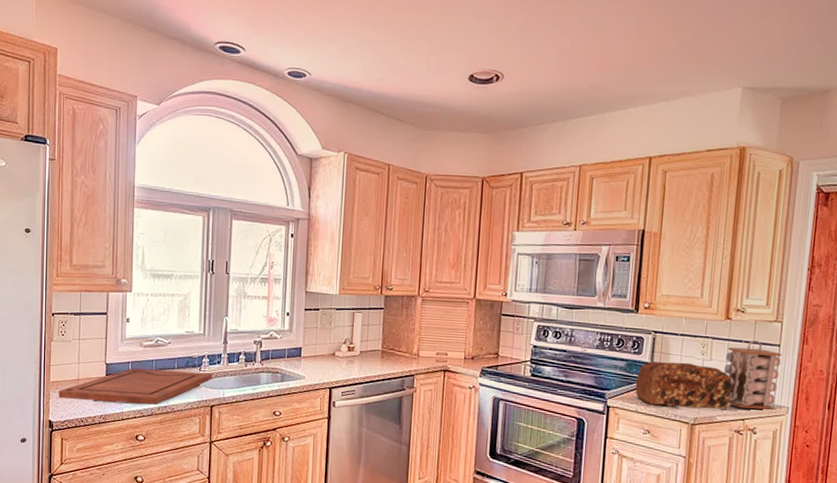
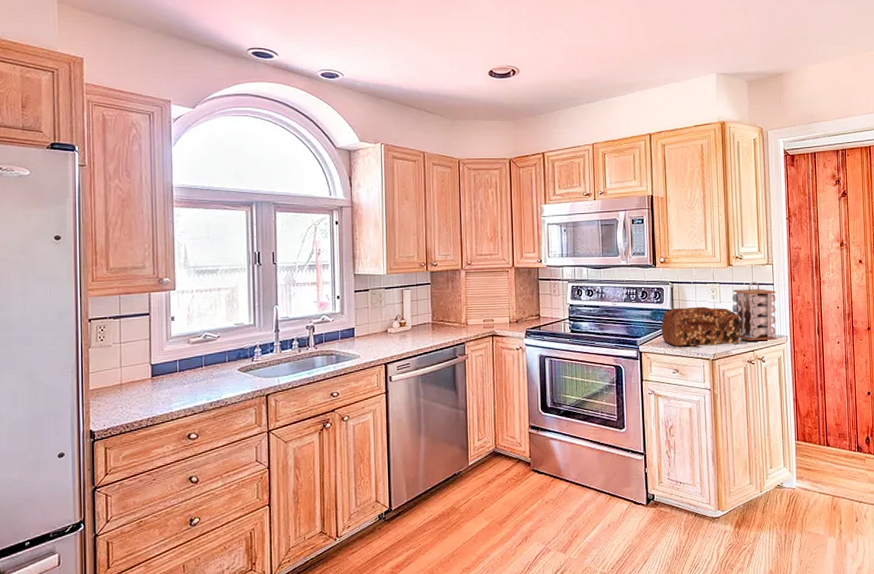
cutting board: present [58,368,212,405] -> none [99,362,266,405]

